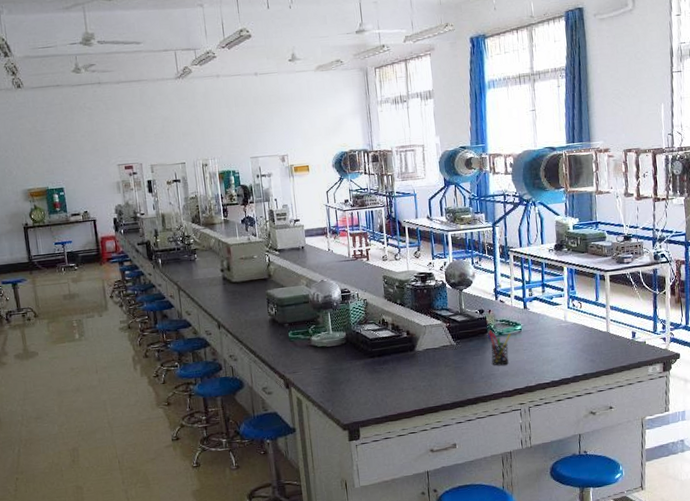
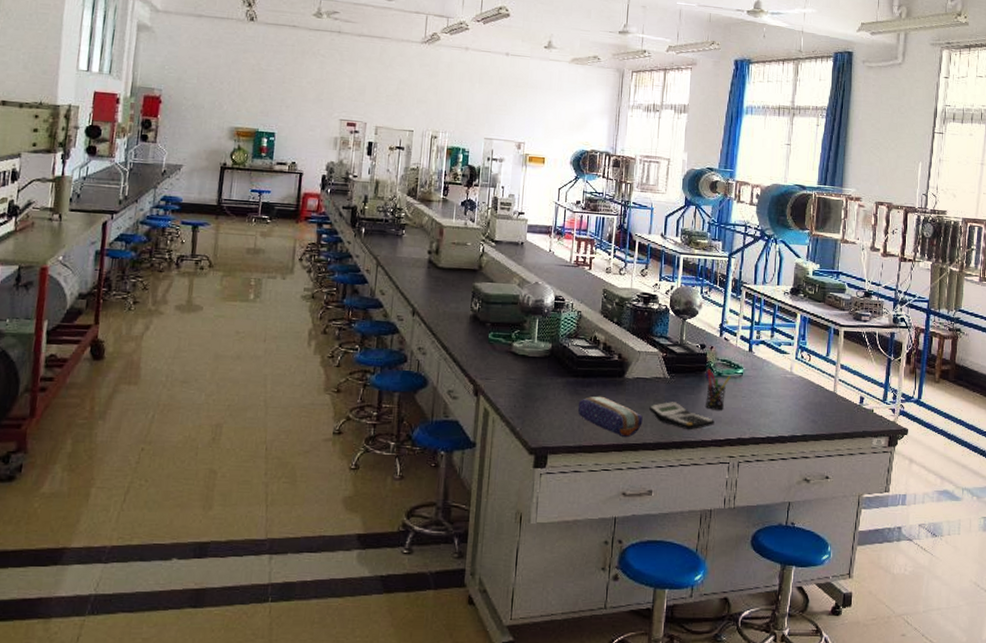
pencil case: none [378,370,438,403] -> present [577,396,643,438]
calculator: none [441,364,502,387] -> present [648,402,715,430]

